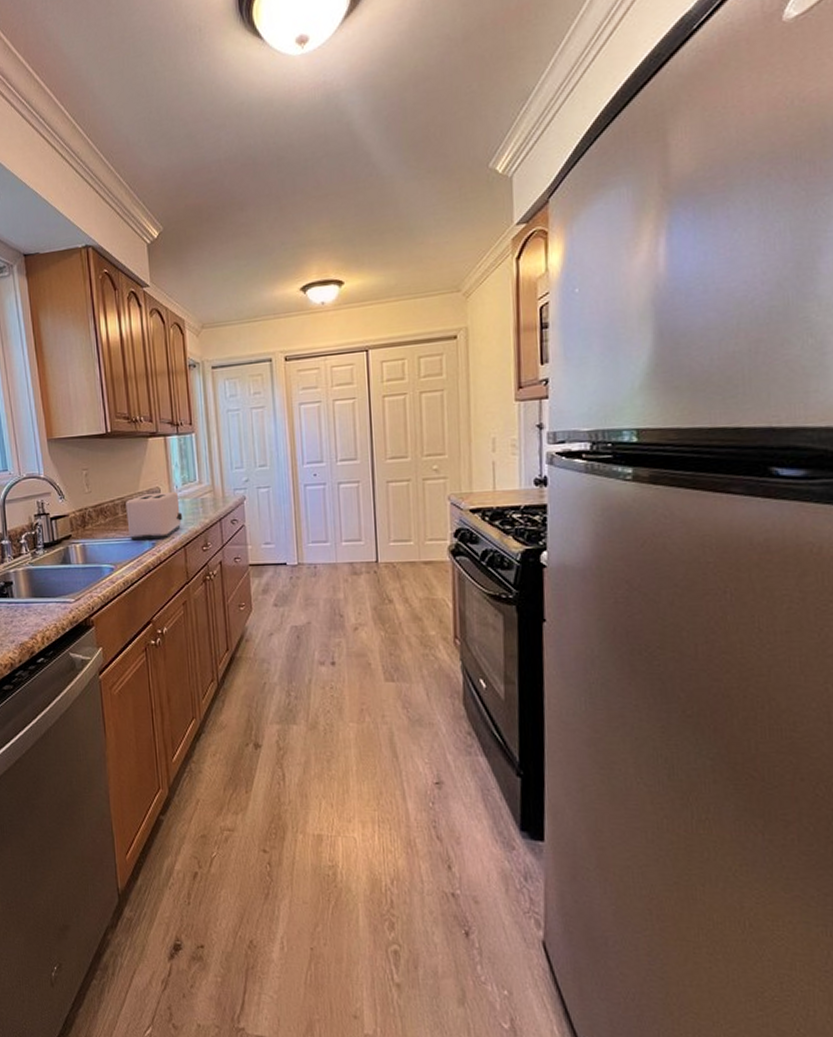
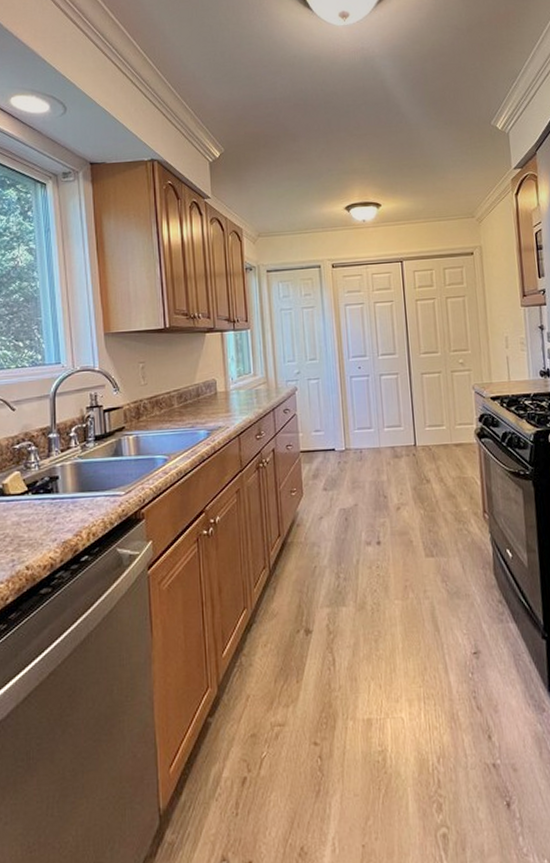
toaster: present [126,491,183,541] -> none [182,383,238,431]

